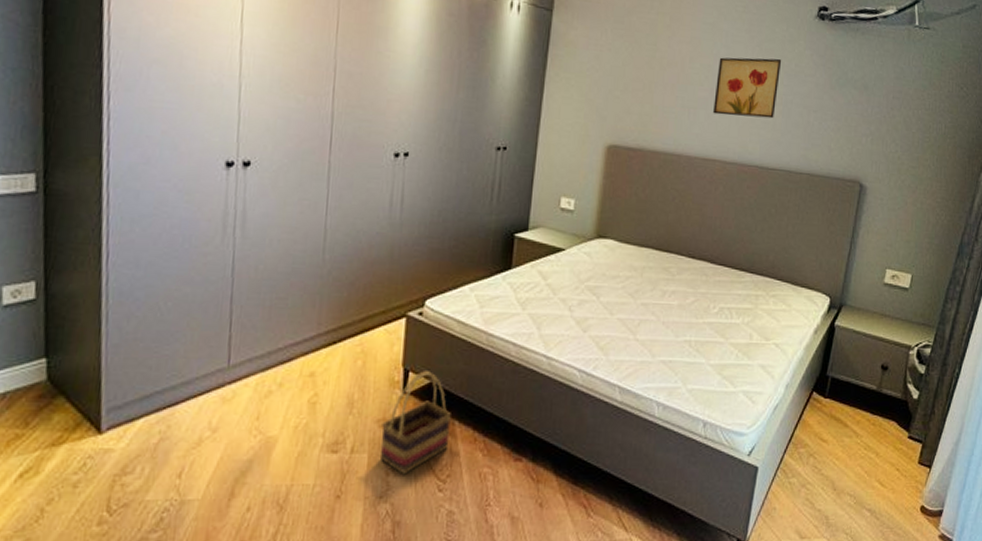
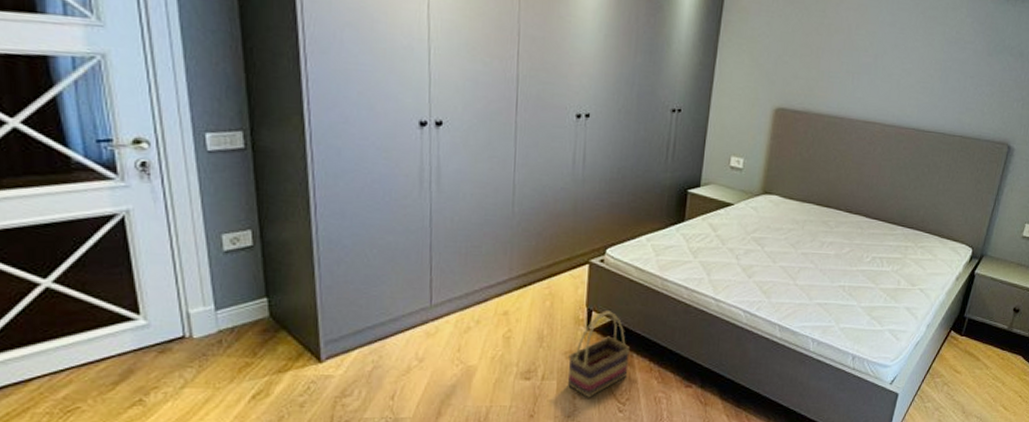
wall art: present [713,57,782,119] -> none [876,24,944,84]

